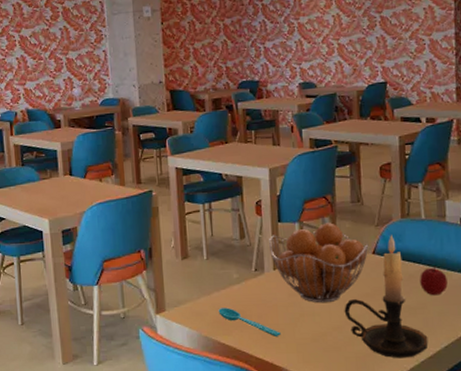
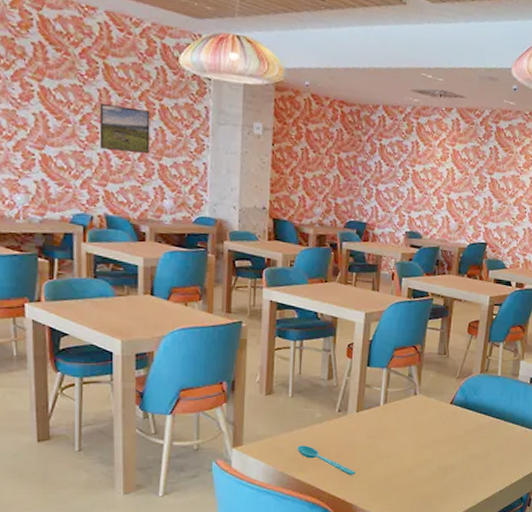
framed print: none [14,14,58,54] -> present [99,102,150,155]
fruit basket: present [269,223,369,304] -> none [355,371,448,447]
candle holder: present [344,235,428,359] -> none [417,388,487,500]
apple: present [420,266,448,296] -> none [487,419,511,446]

